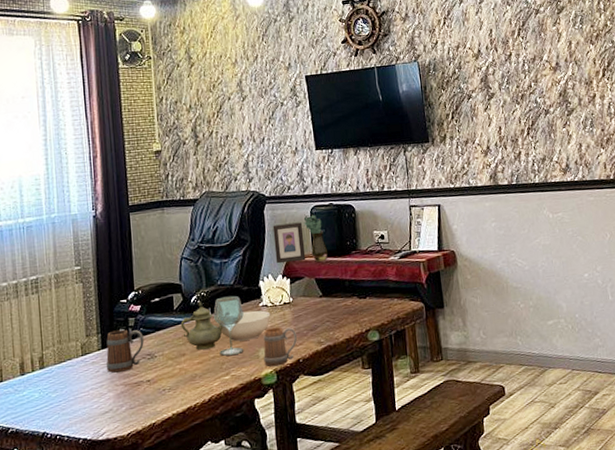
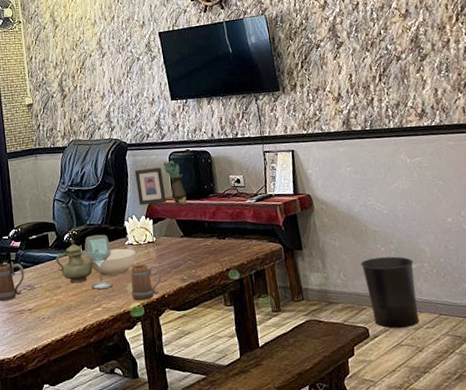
waste bin: none [500,313,553,385] -> present [360,256,419,328]

